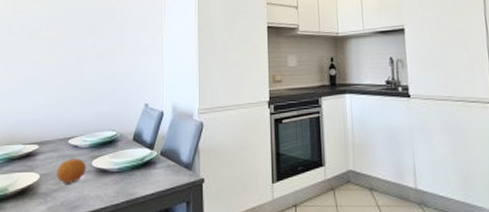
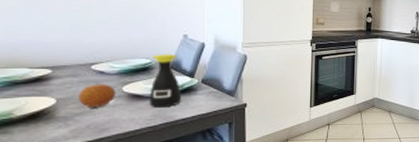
bottle: none [114,125,143,184] -> present [149,54,182,108]

